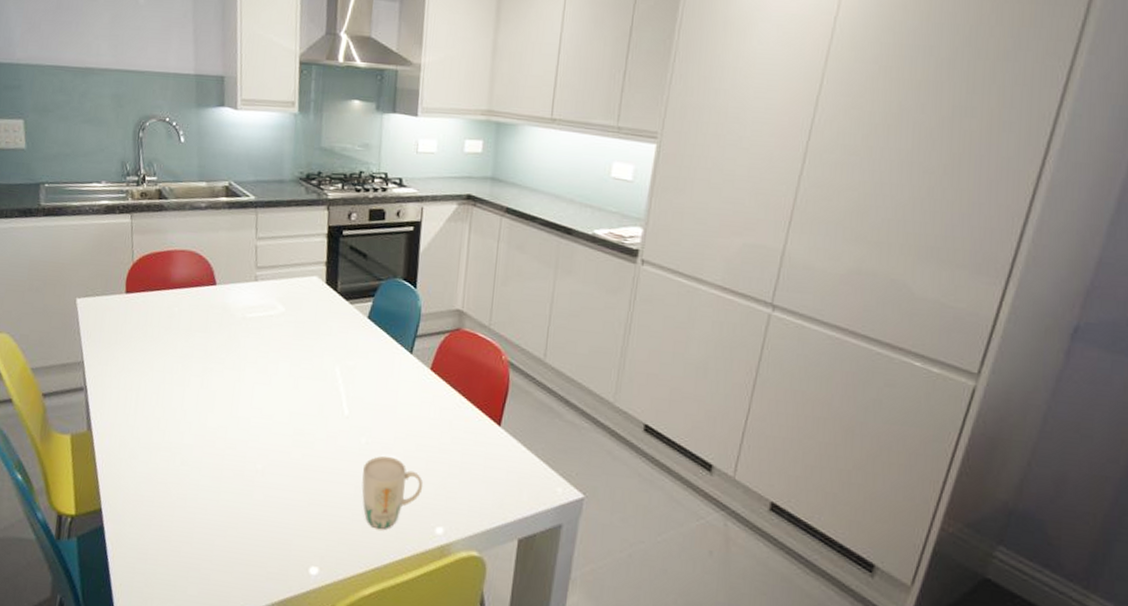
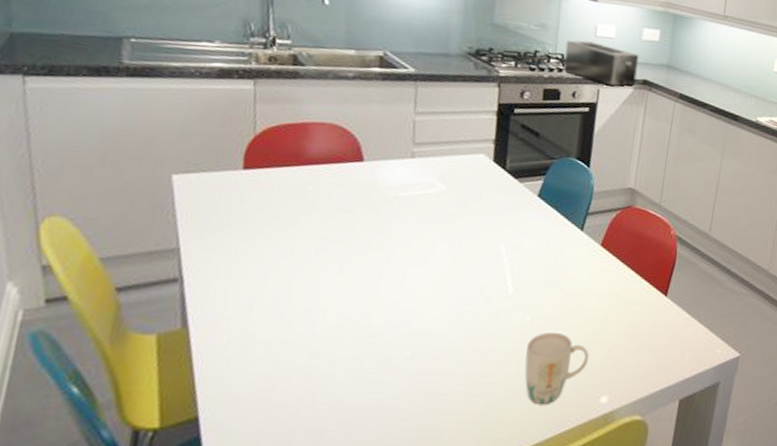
toaster: none [387,157,462,205] -> present [563,40,639,88]

